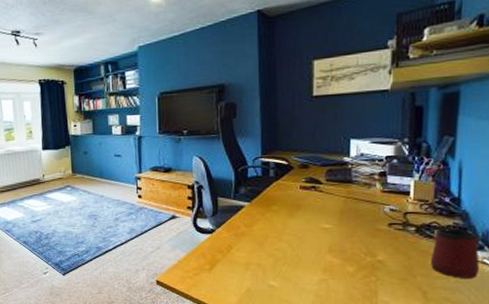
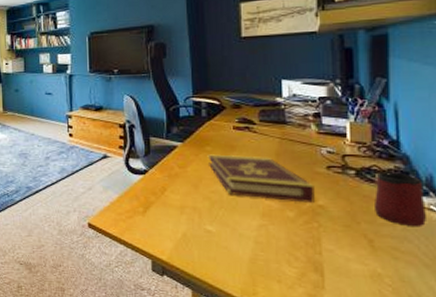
book: none [273,213,375,258] -> present [207,154,315,203]

